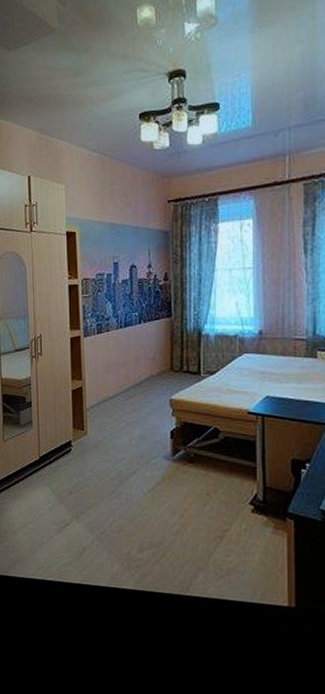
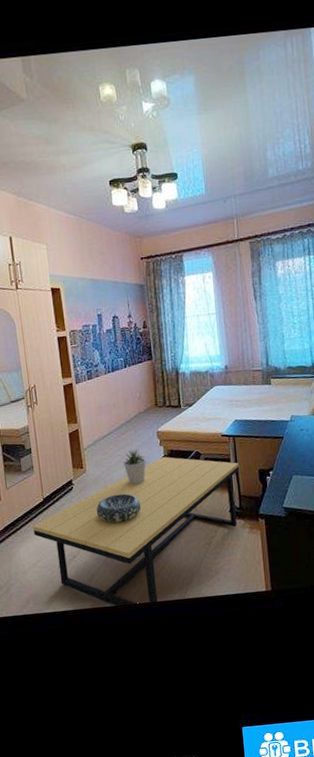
coffee table: none [27,429,266,592] -> present [33,457,239,608]
decorative bowl: none [94,464,145,496] -> present [96,493,141,523]
potted plant: none [126,416,155,456] -> present [121,449,146,485]

